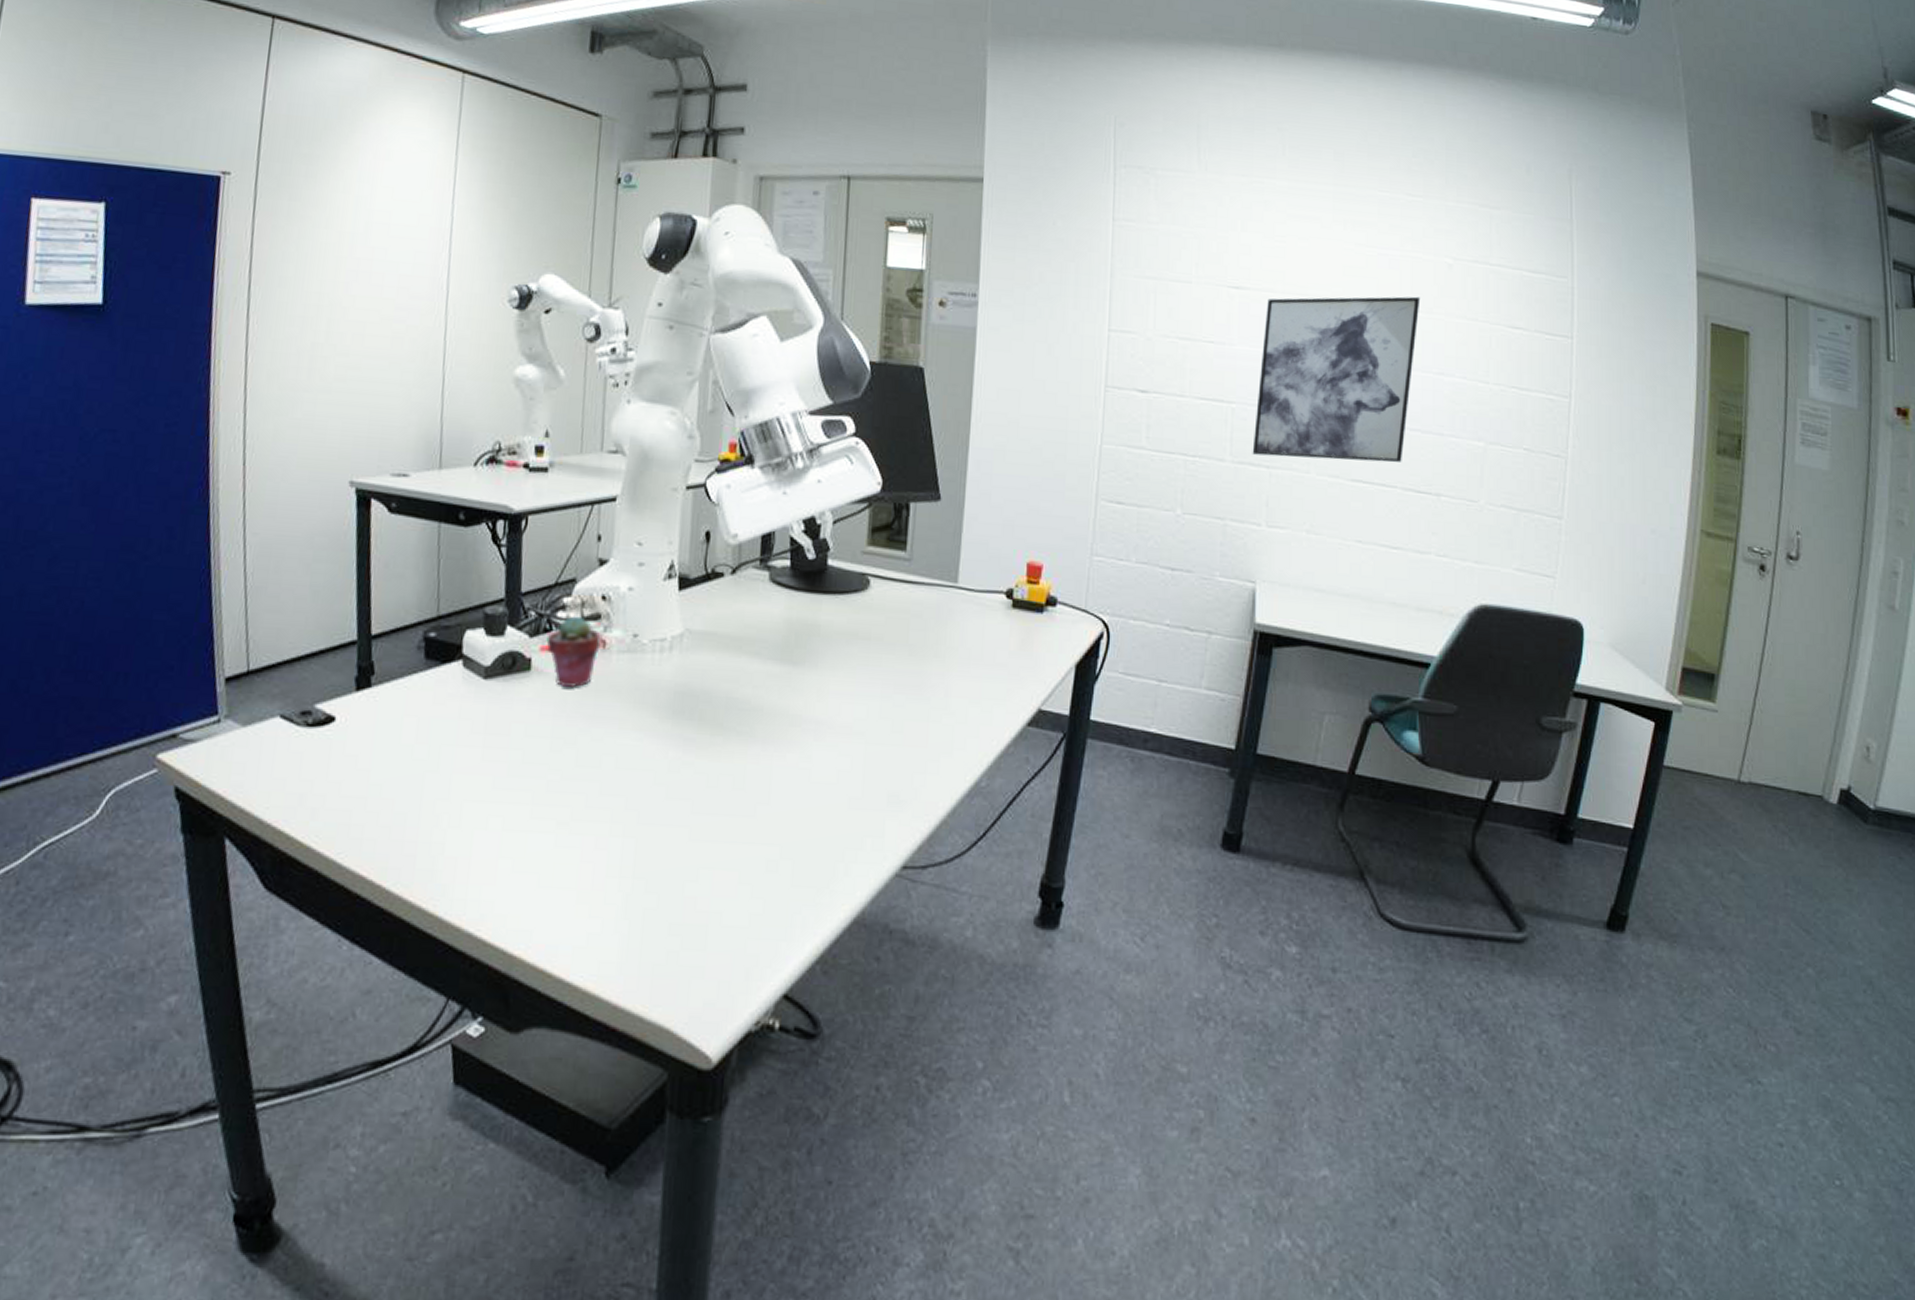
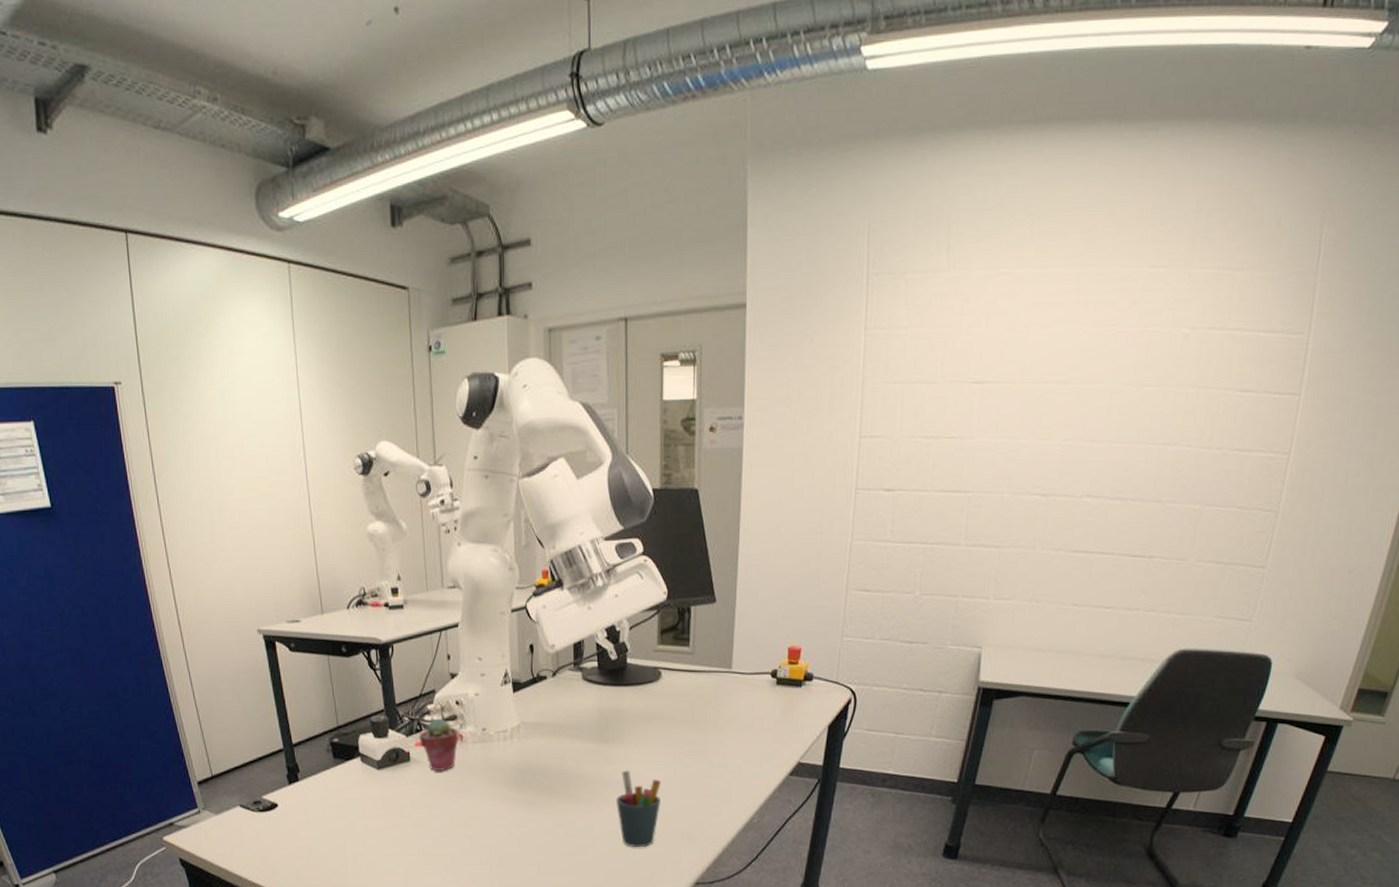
pen holder: none [803,704,864,811] -> present [617,770,662,847]
wall art: present [1252,296,1421,463] -> none [984,371,1154,537]

